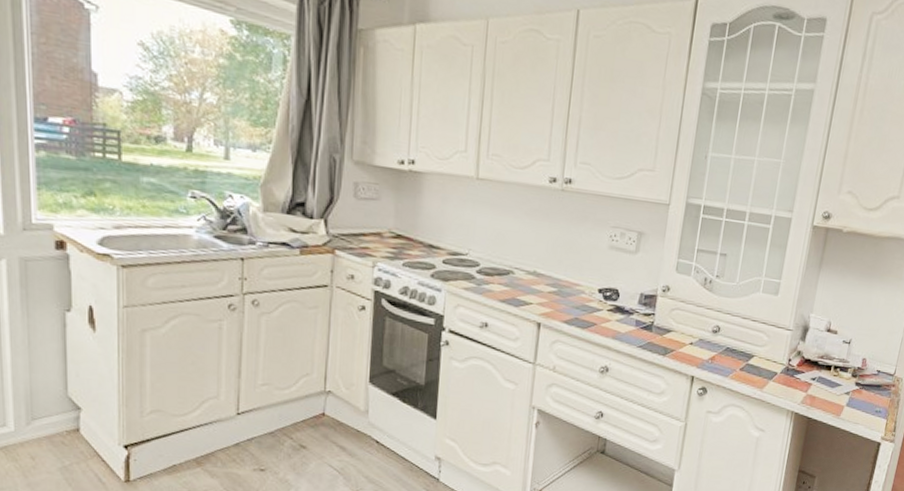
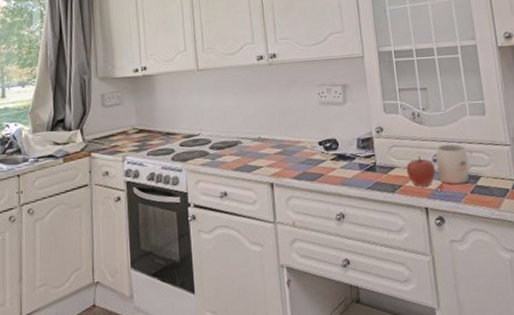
fruit: none [682,324,712,355] -> present [406,156,436,187]
mug: none [712,317,754,360] -> present [435,144,474,185]

